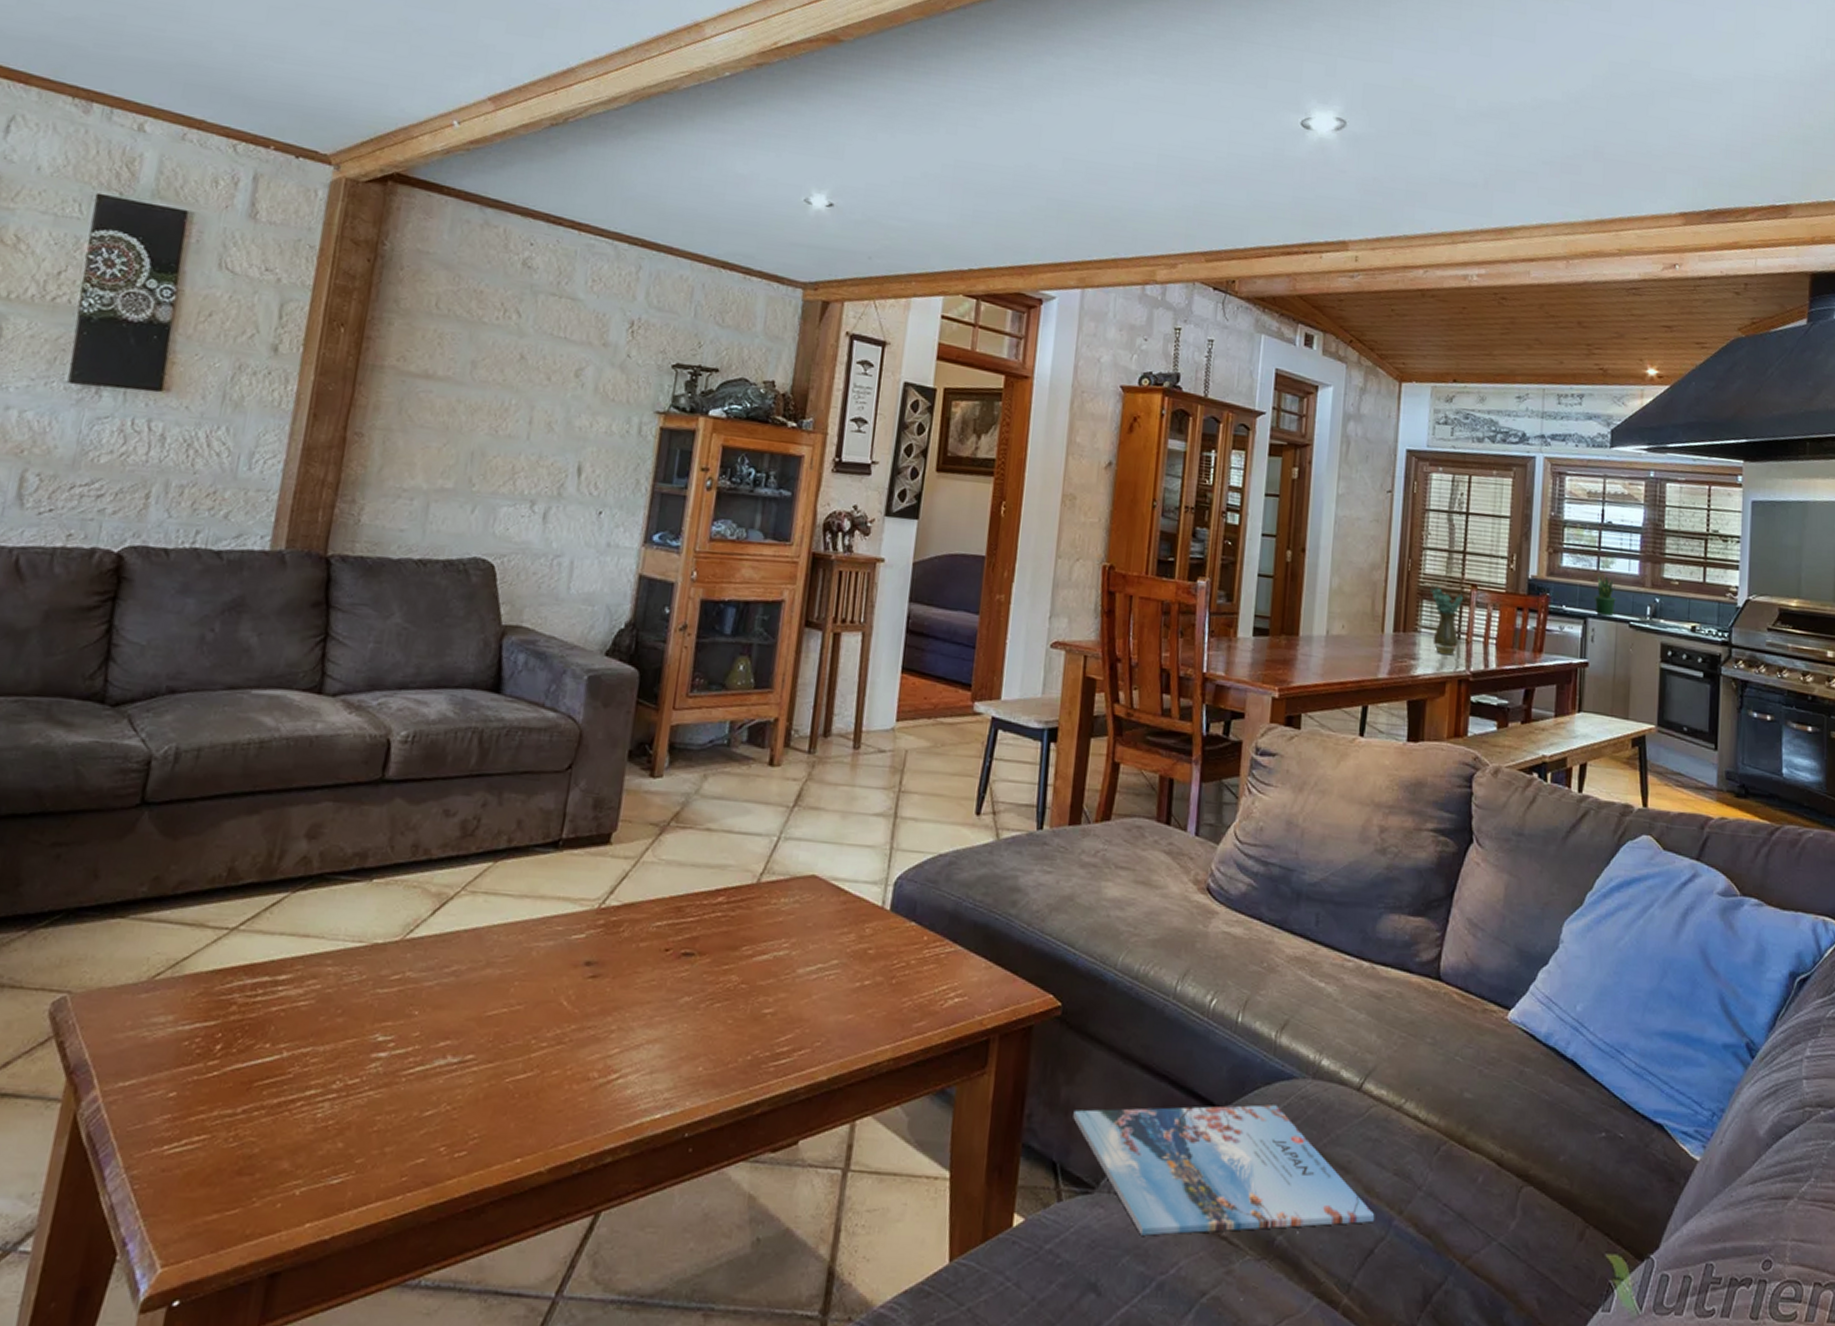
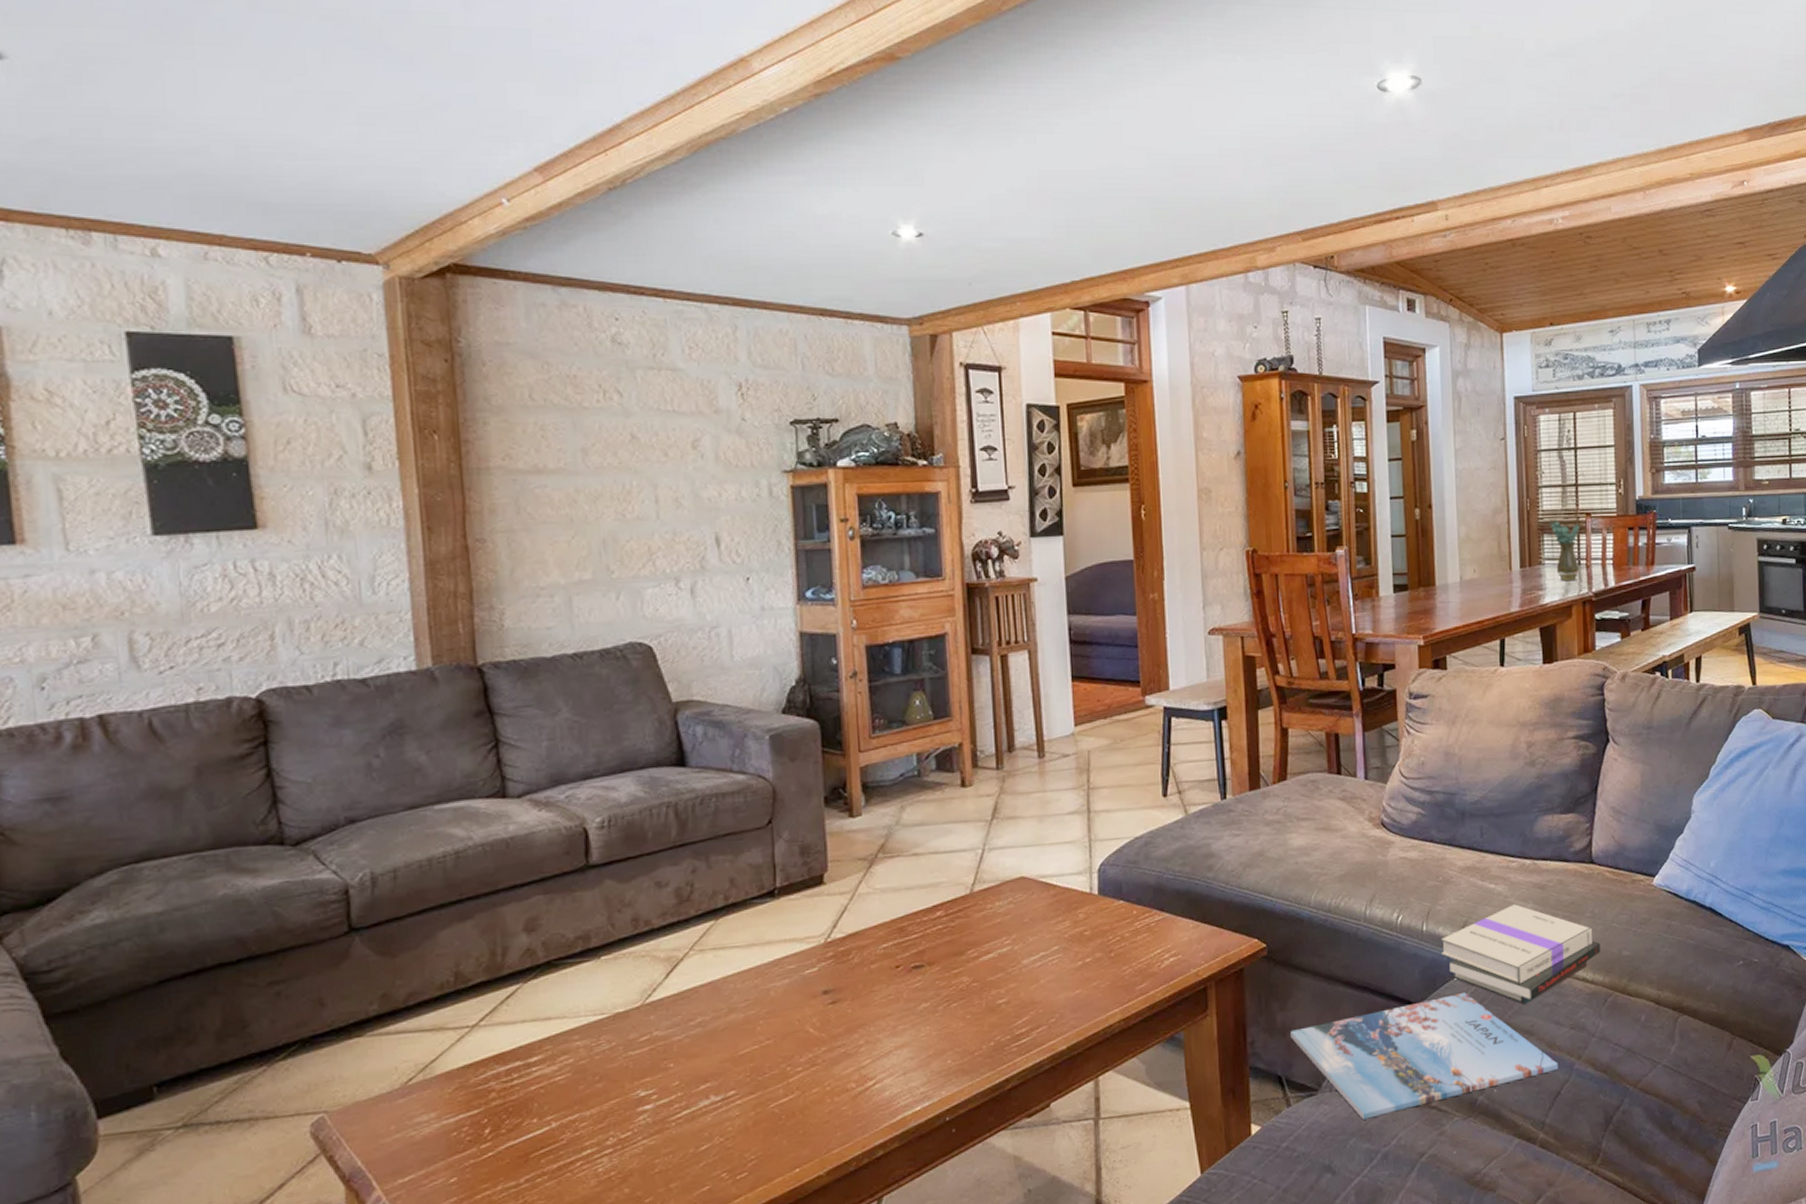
books: none [1255,1011,1439,1134] -> present [1441,904,1600,1005]
planter: present [1594,575,1616,617] -> none [1695,486,1715,523]

